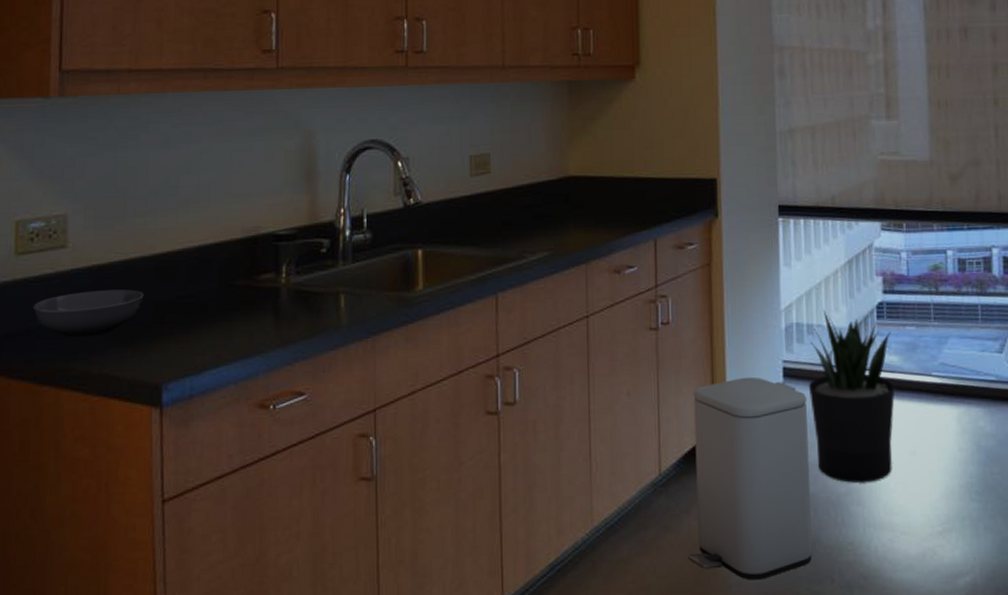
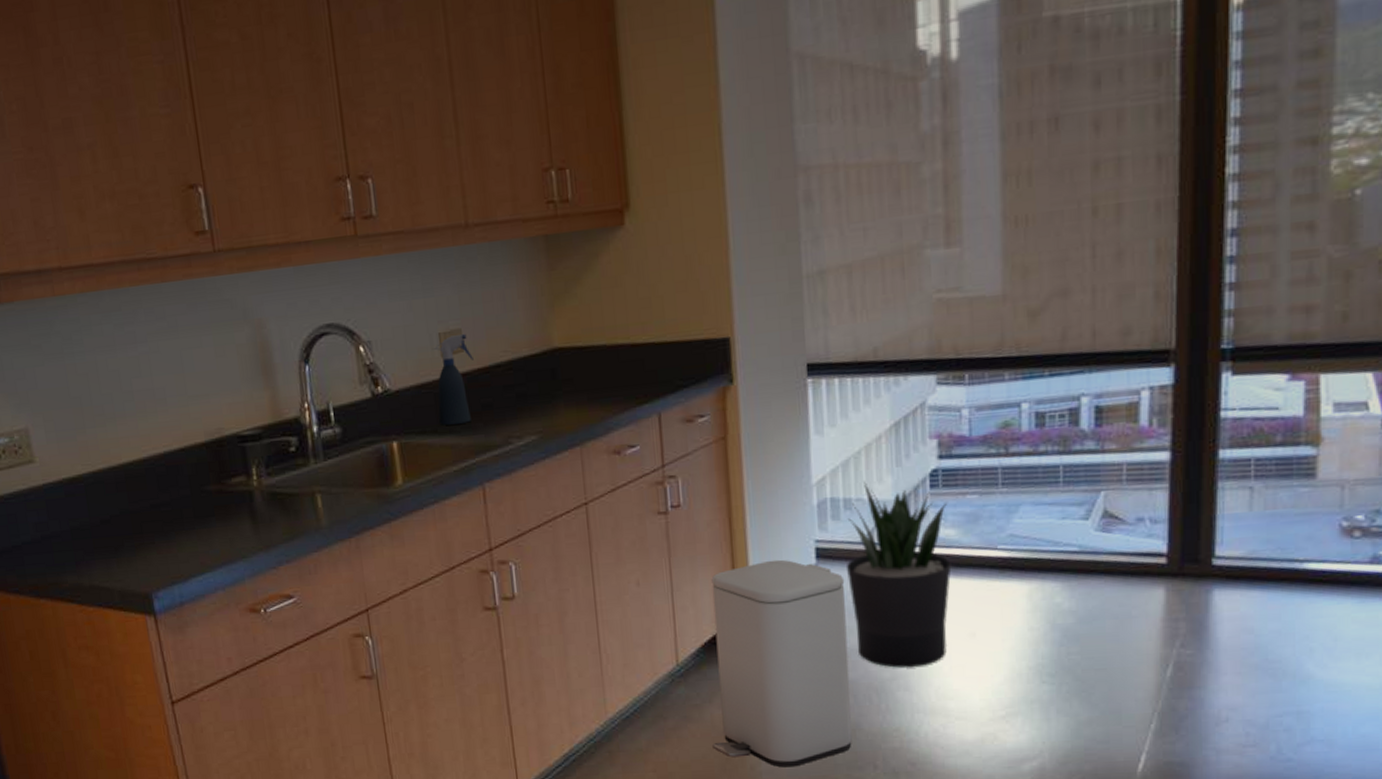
bowl: present [33,289,144,339] -> none [14,501,119,553]
spray bottle: none [462,158,498,237] -> present [431,334,474,425]

